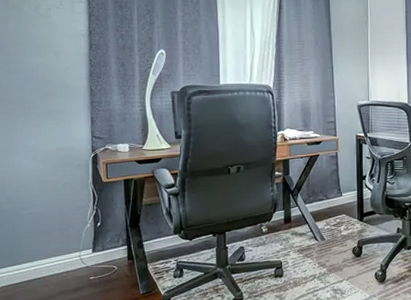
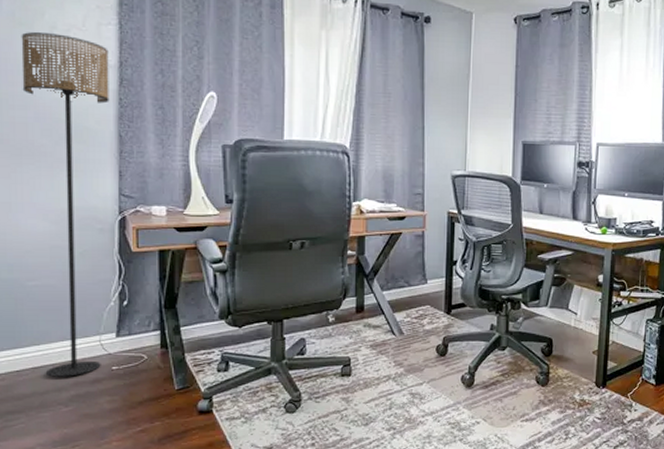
floor lamp: none [13,12,82,288] -> present [21,32,109,377]

